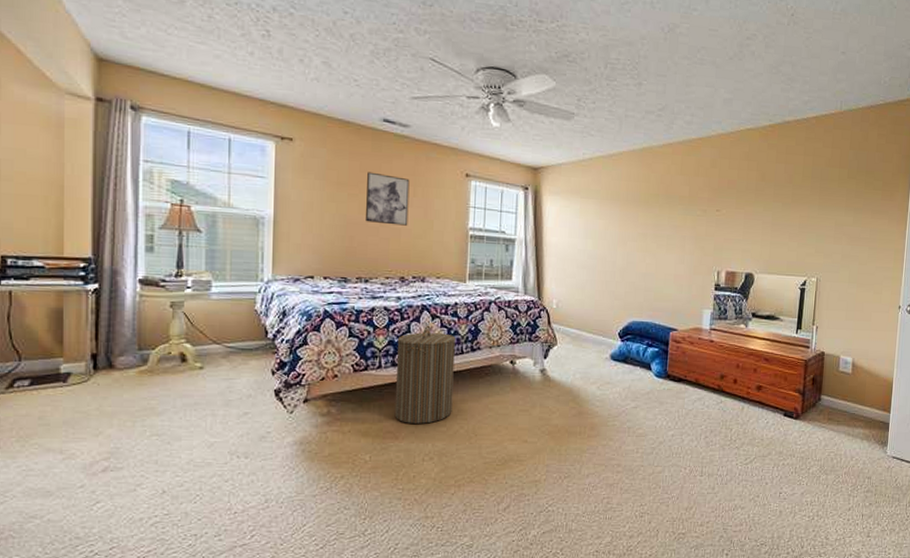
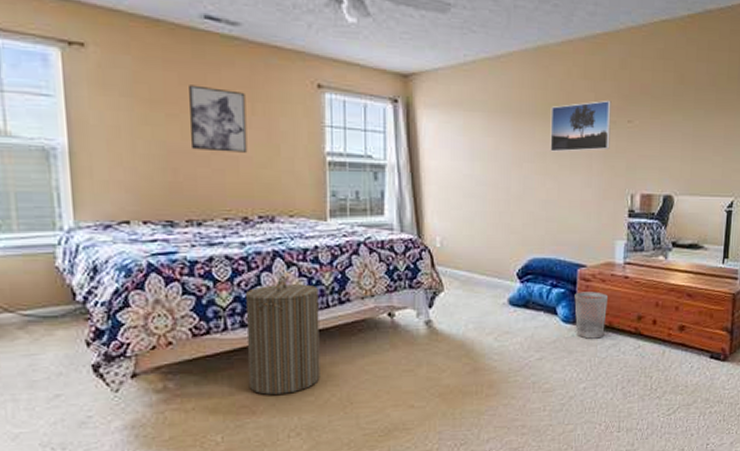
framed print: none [650,193,703,234] -> present [550,101,611,152]
wastebasket: none [666,351,696,393] -> present [574,291,609,339]

